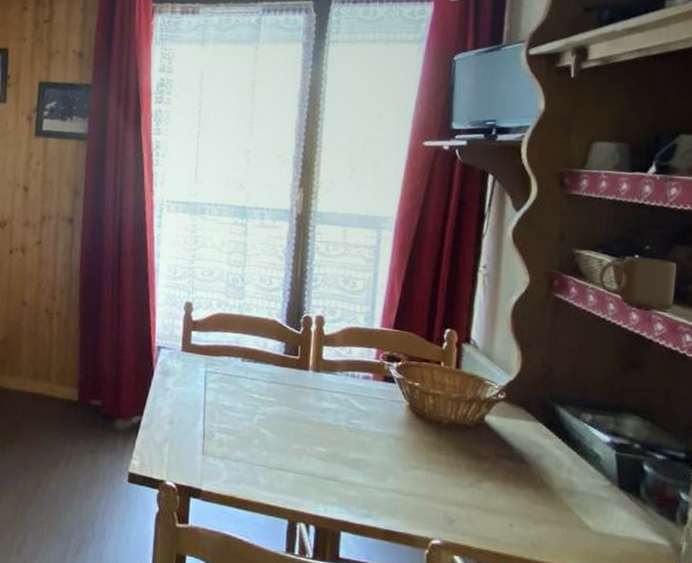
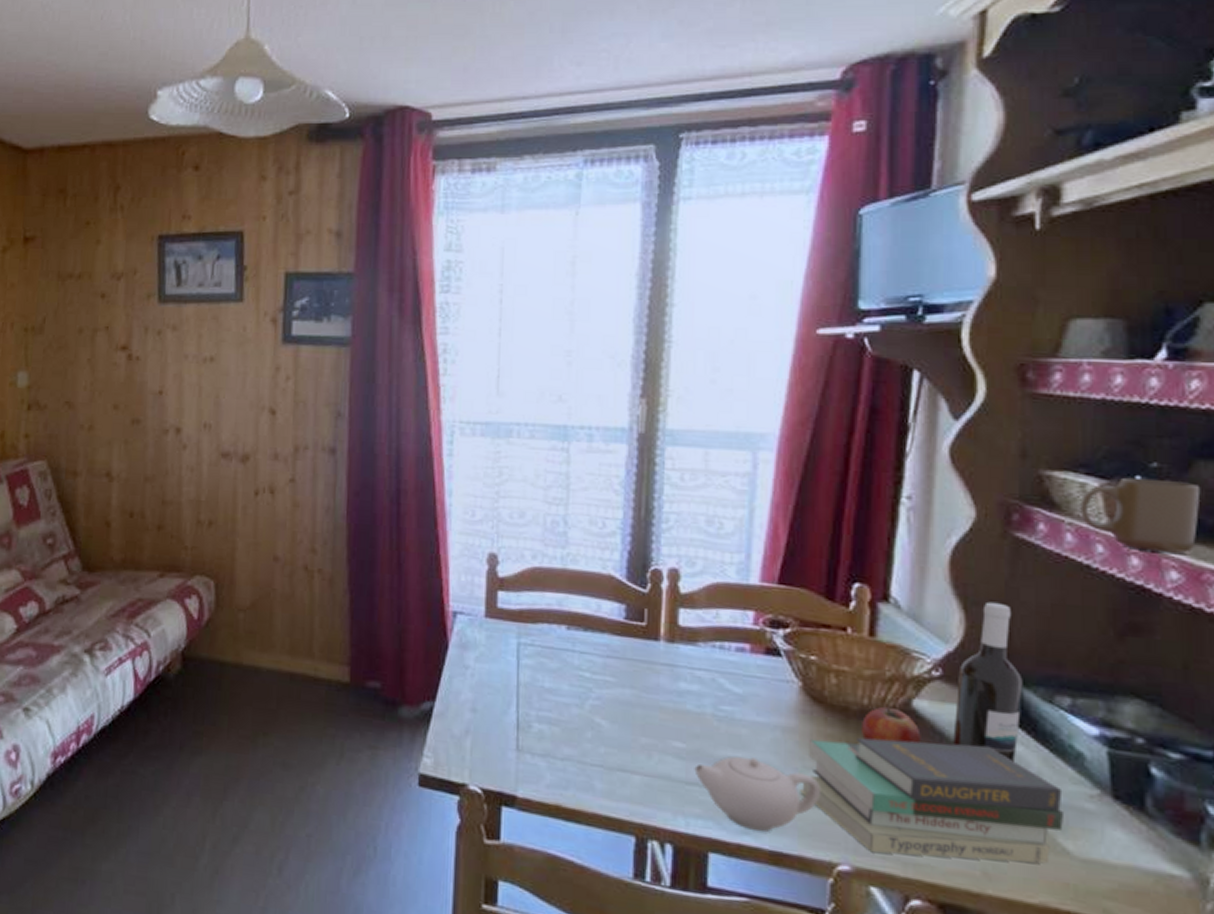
teapot: none [331,458,420,515] -> present [694,756,820,832]
books: none [406,444,586,537] -> present [800,737,1063,864]
apple: none [450,419,491,448] -> present [862,705,921,744]
wine bottle: none [512,344,560,462] -> present [953,601,1023,762]

